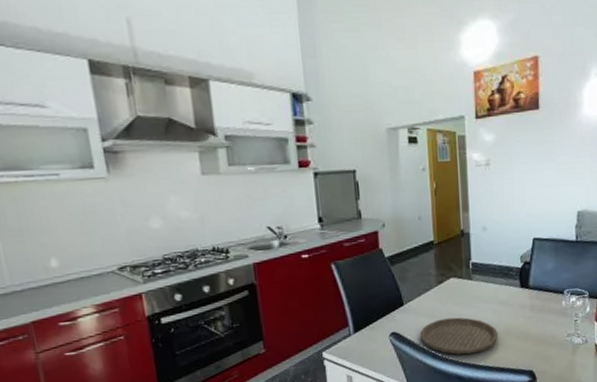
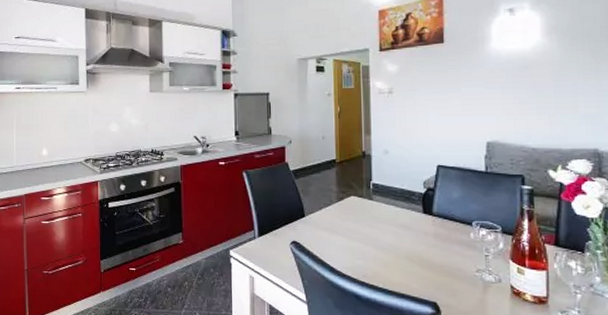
plate: present [419,317,498,355] -> none [318,234,398,274]

